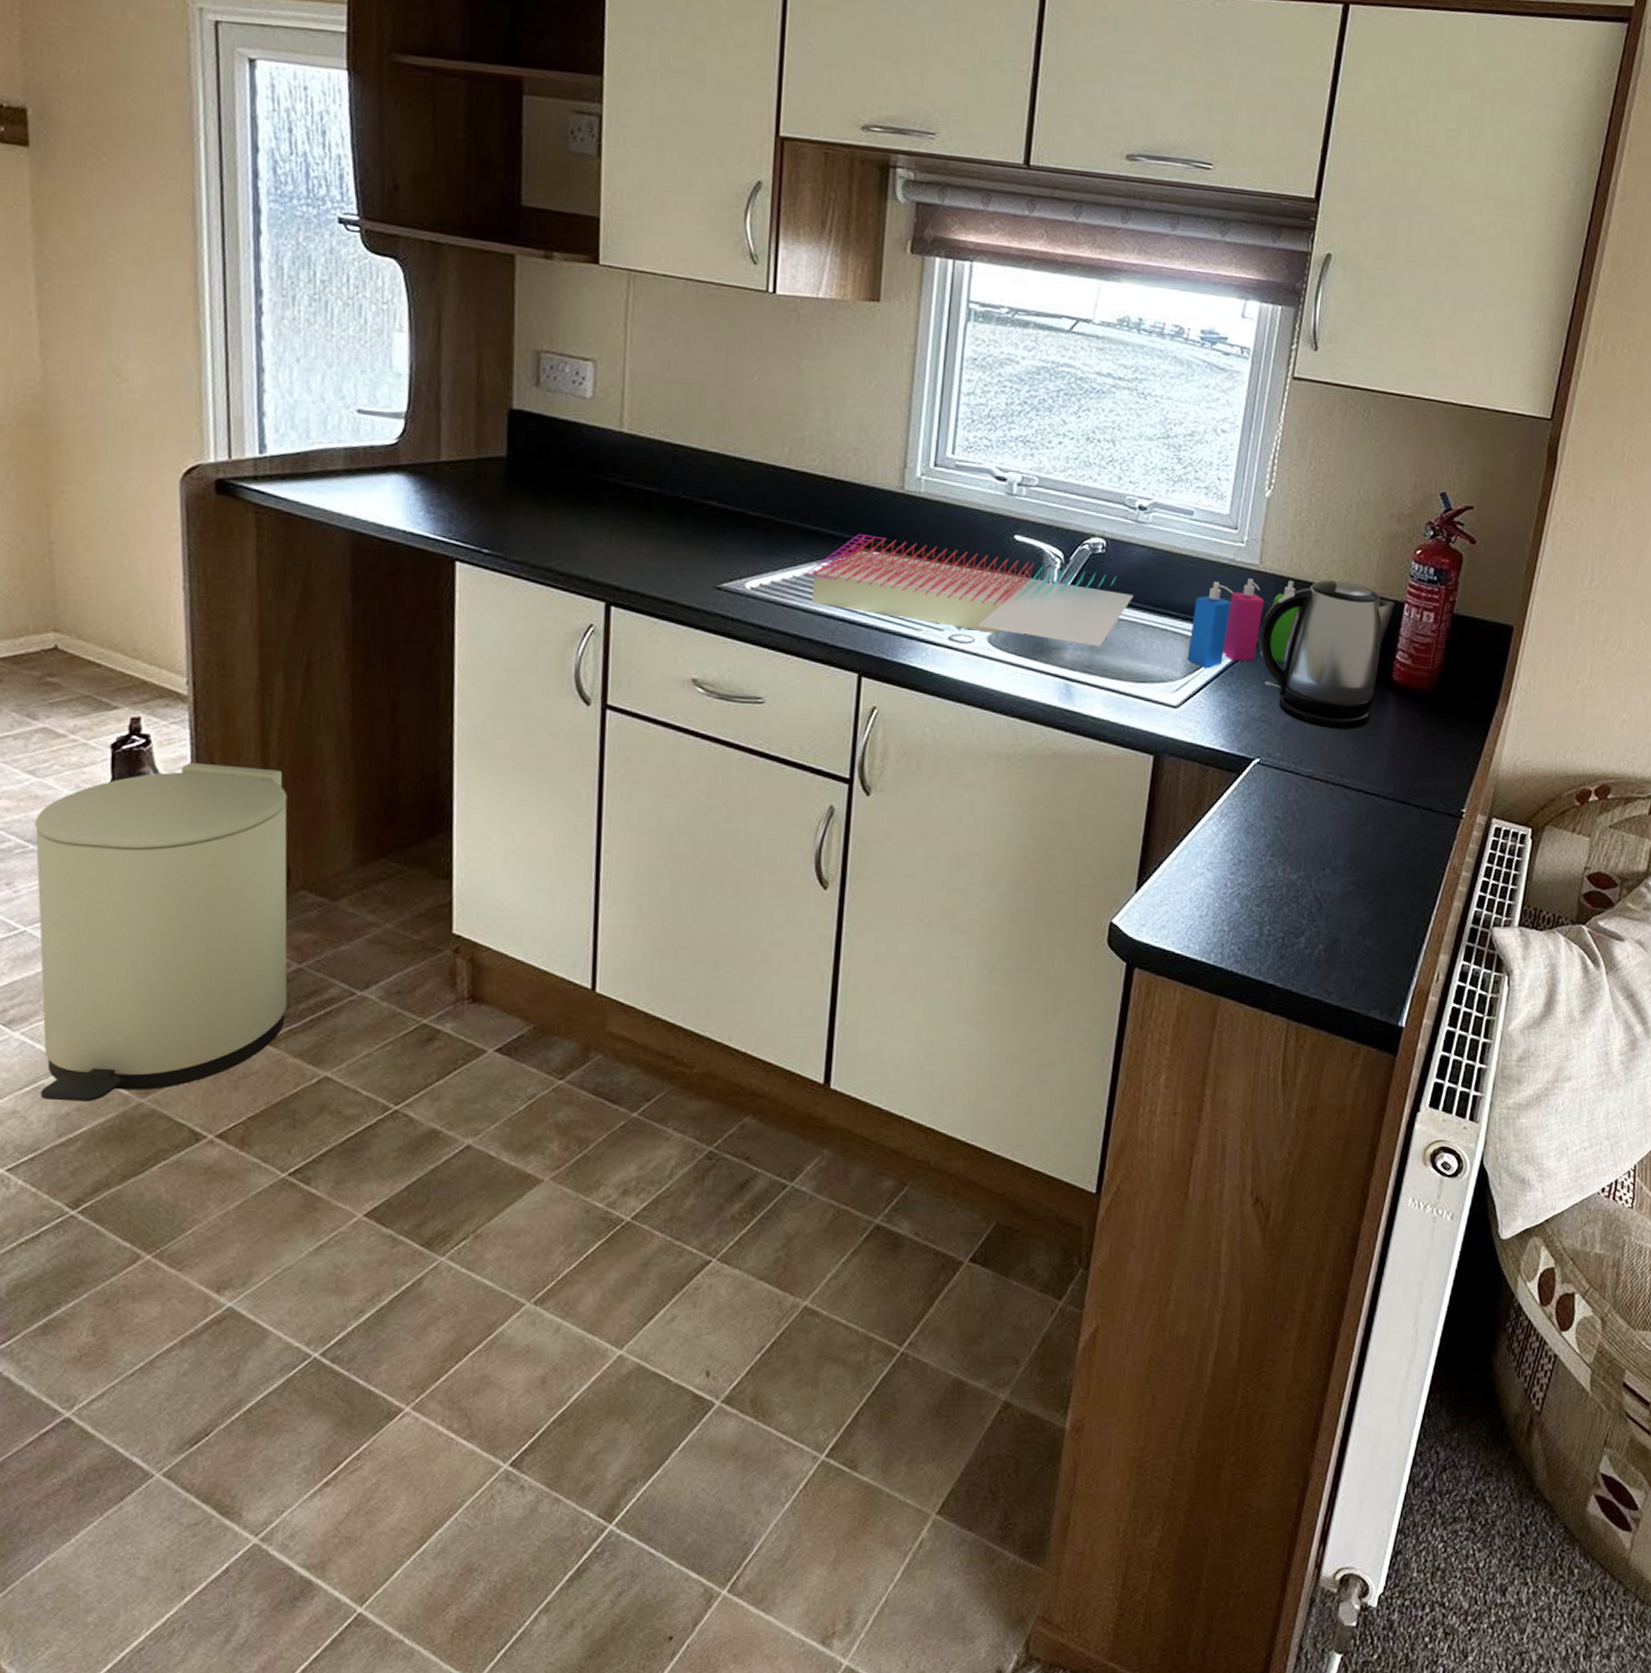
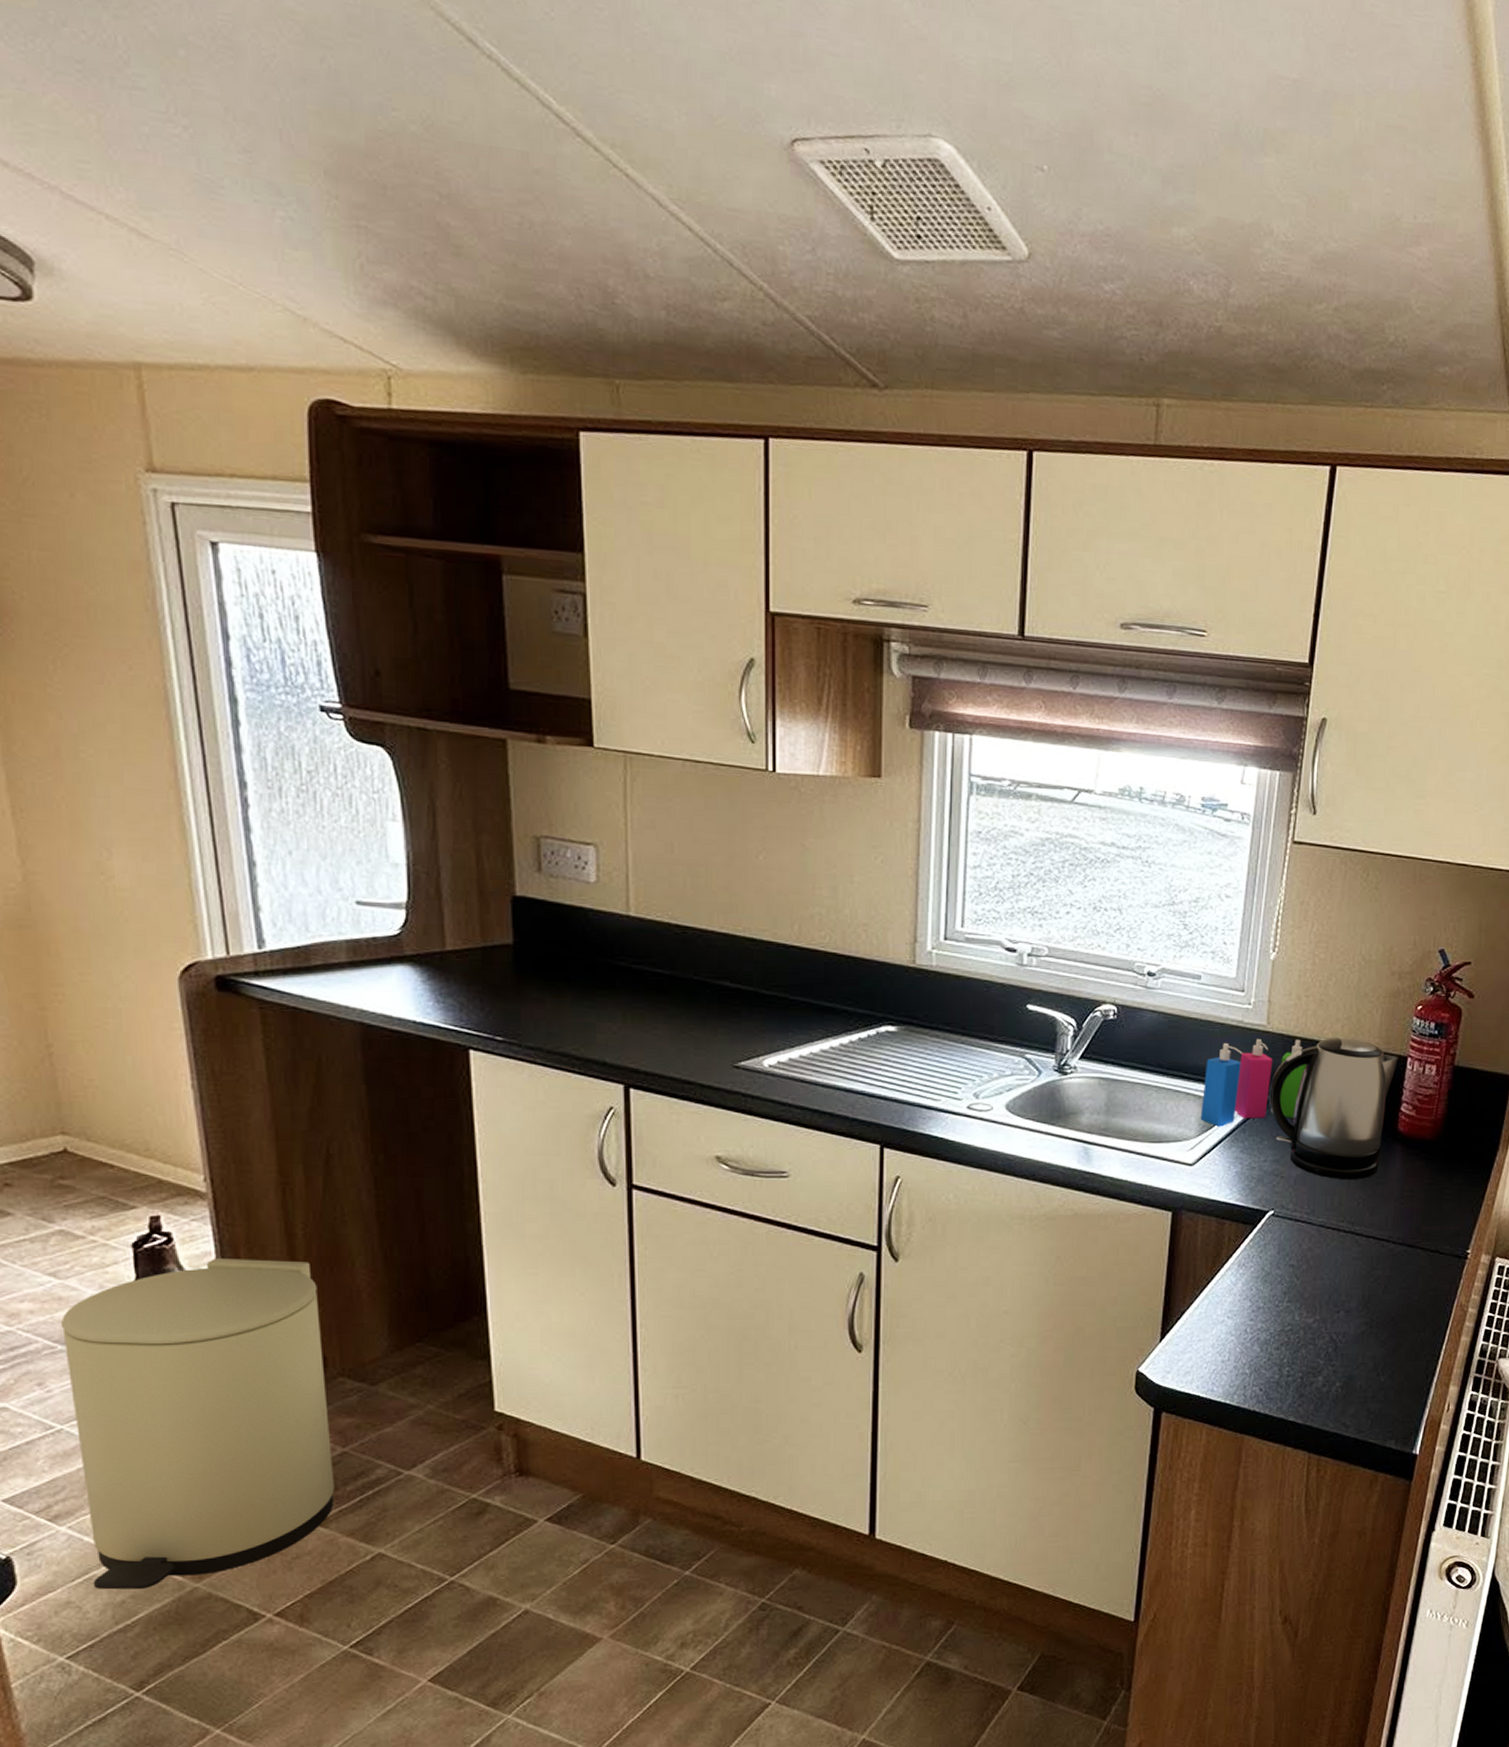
dish rack: present [806,533,1133,647] -> none [822,1008,1146,1111]

